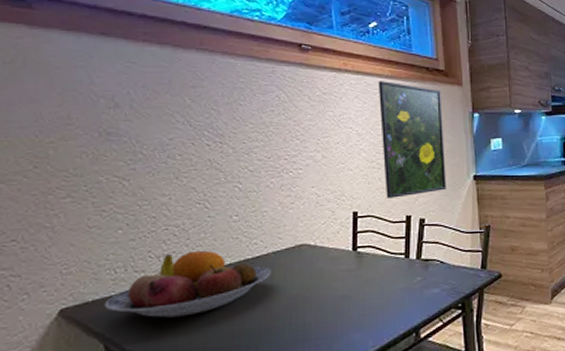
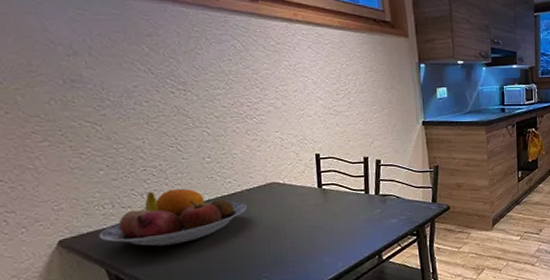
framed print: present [378,81,446,198] -> none [328,32,398,142]

